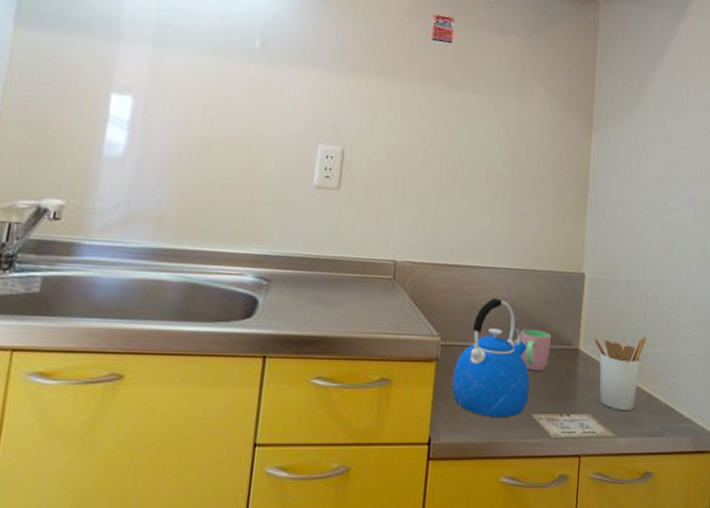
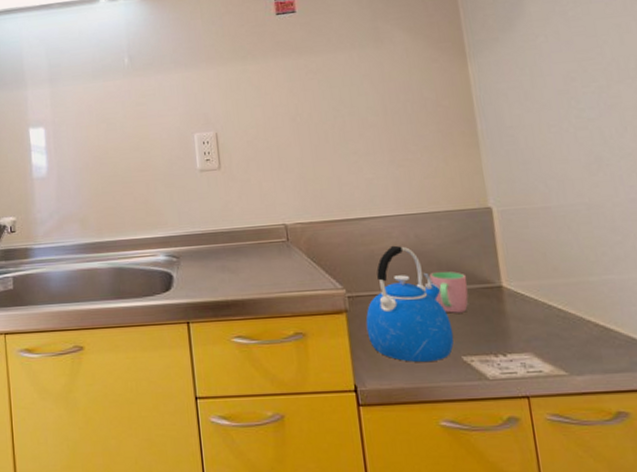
utensil holder: present [594,336,646,412] -> none [517,264,588,347]

